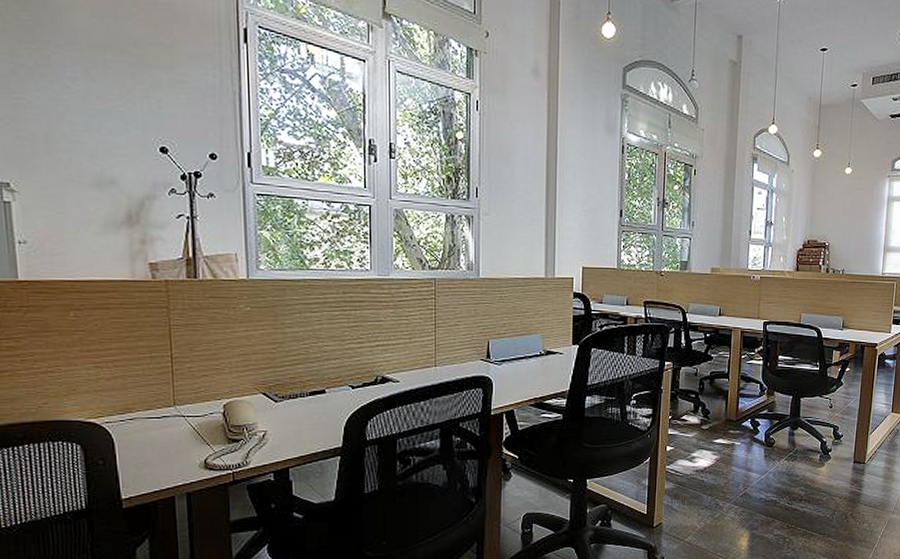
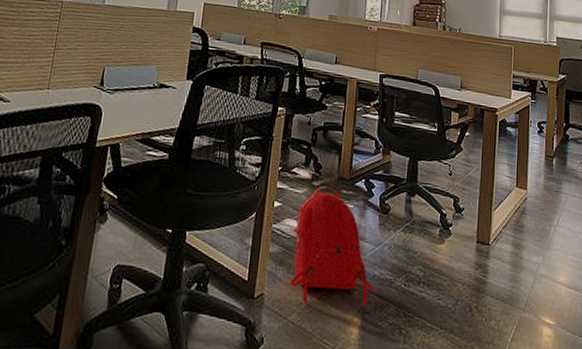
backpack: none [685,428,761,526] -> present [289,186,375,306]

